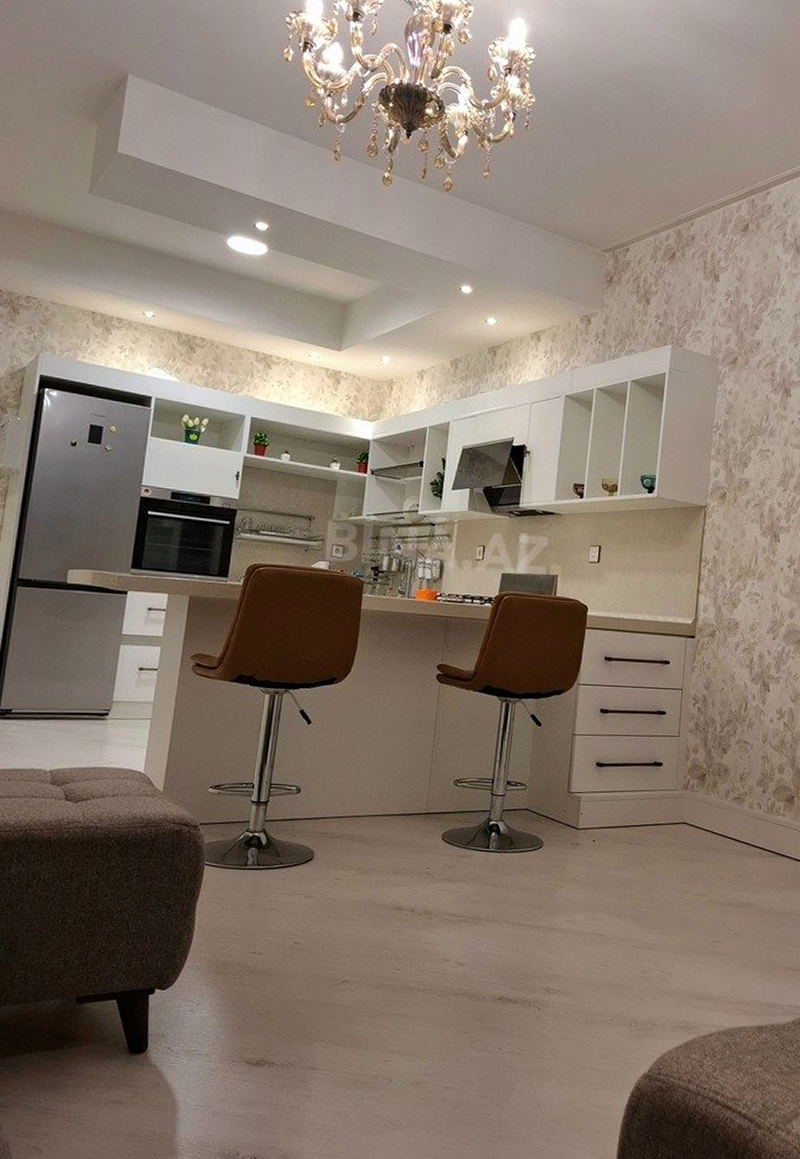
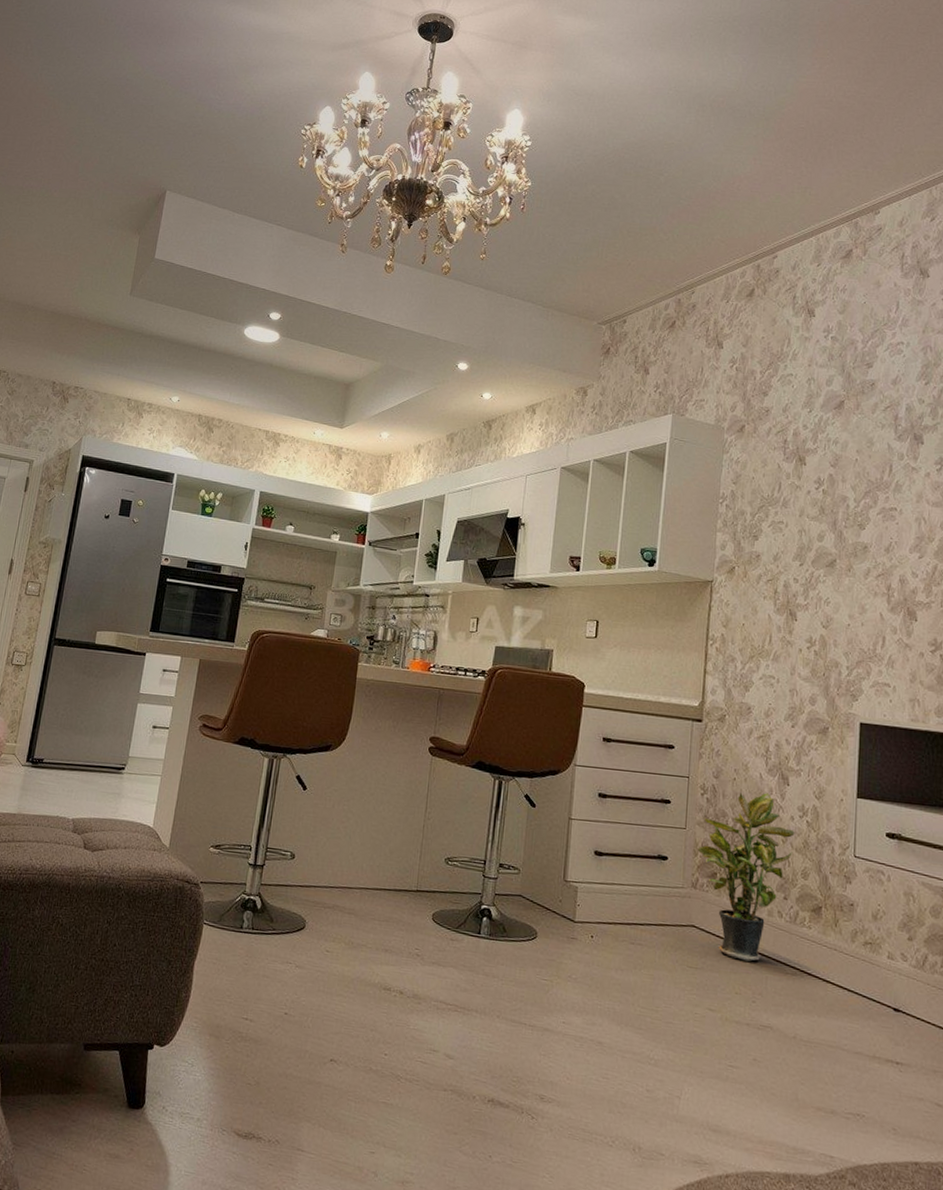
potted plant: none [689,699,773,849] -> present [697,793,795,962]

